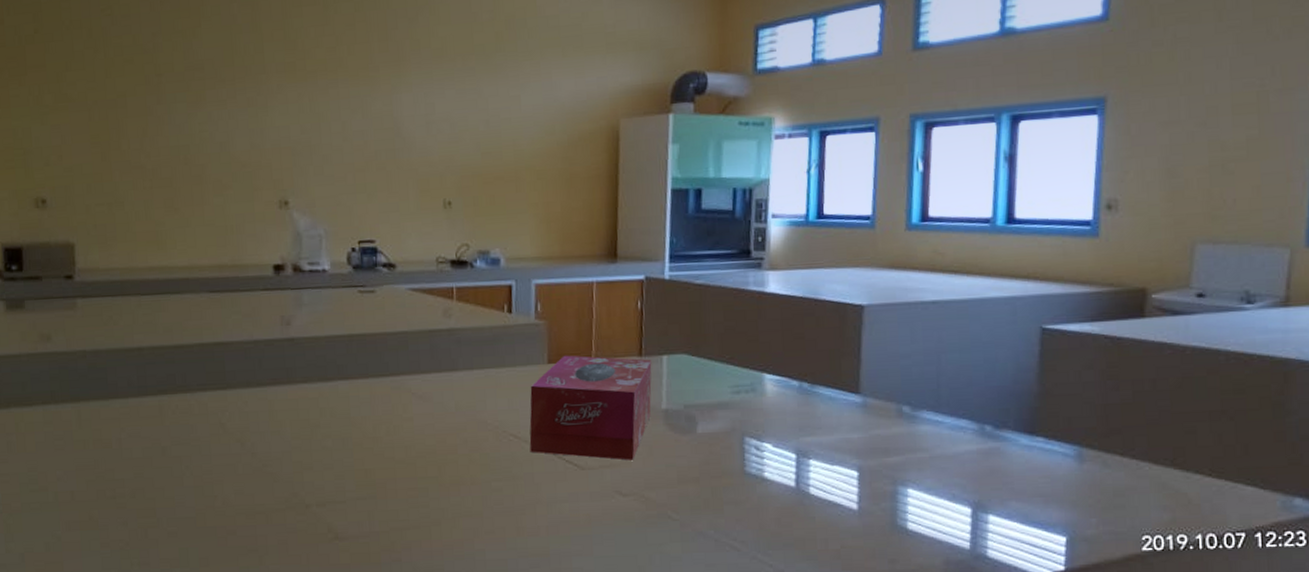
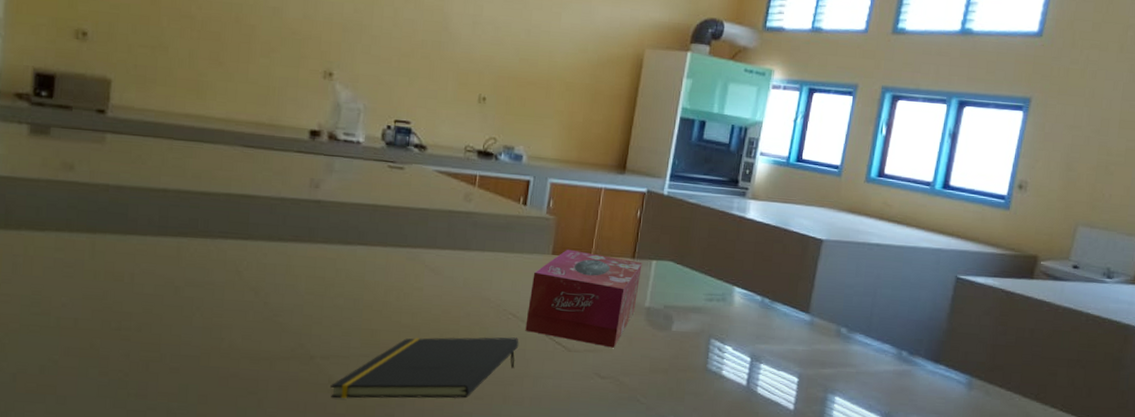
notepad: none [330,461,526,548] -> present [330,337,519,399]

